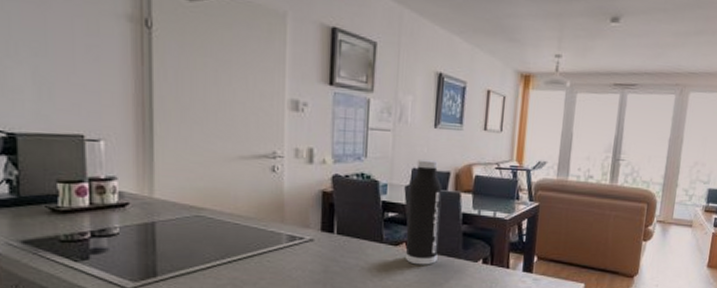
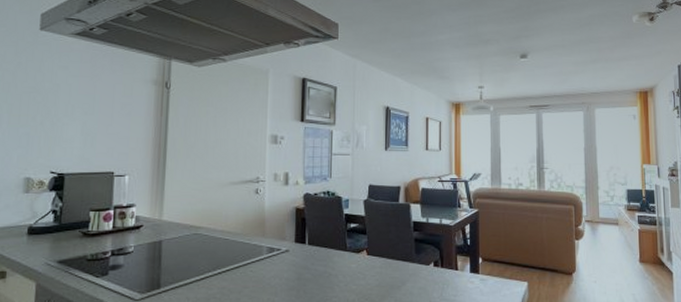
water bottle: present [406,158,443,265] -> none [366,176,395,270]

